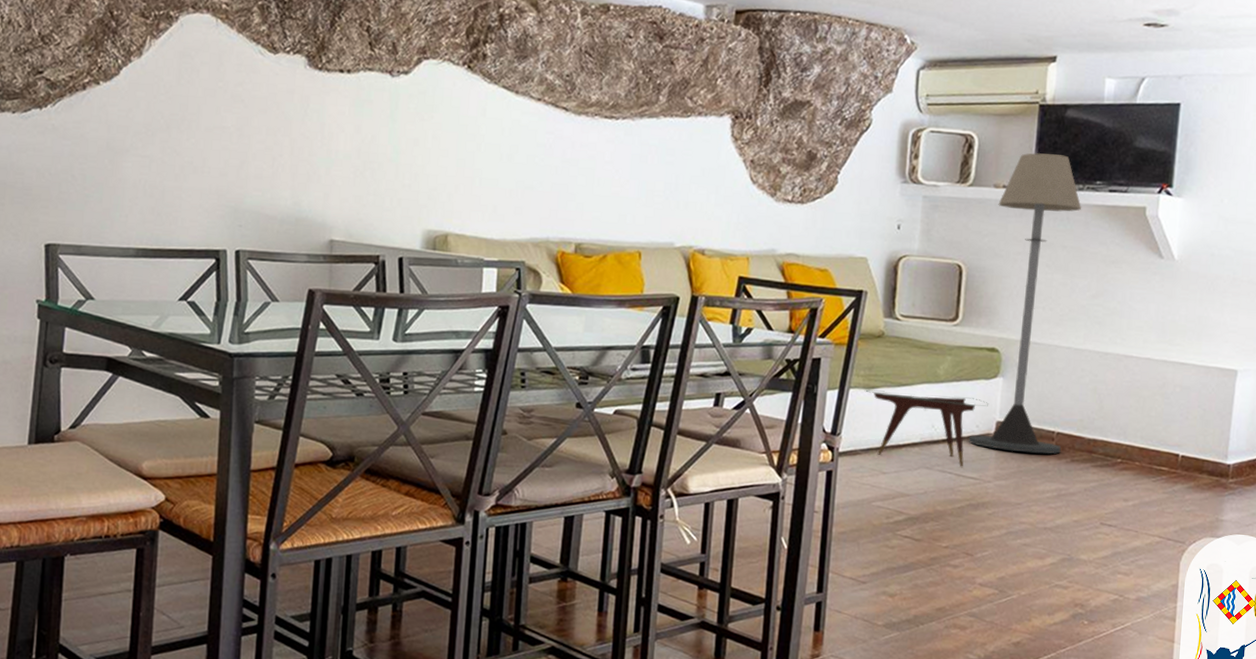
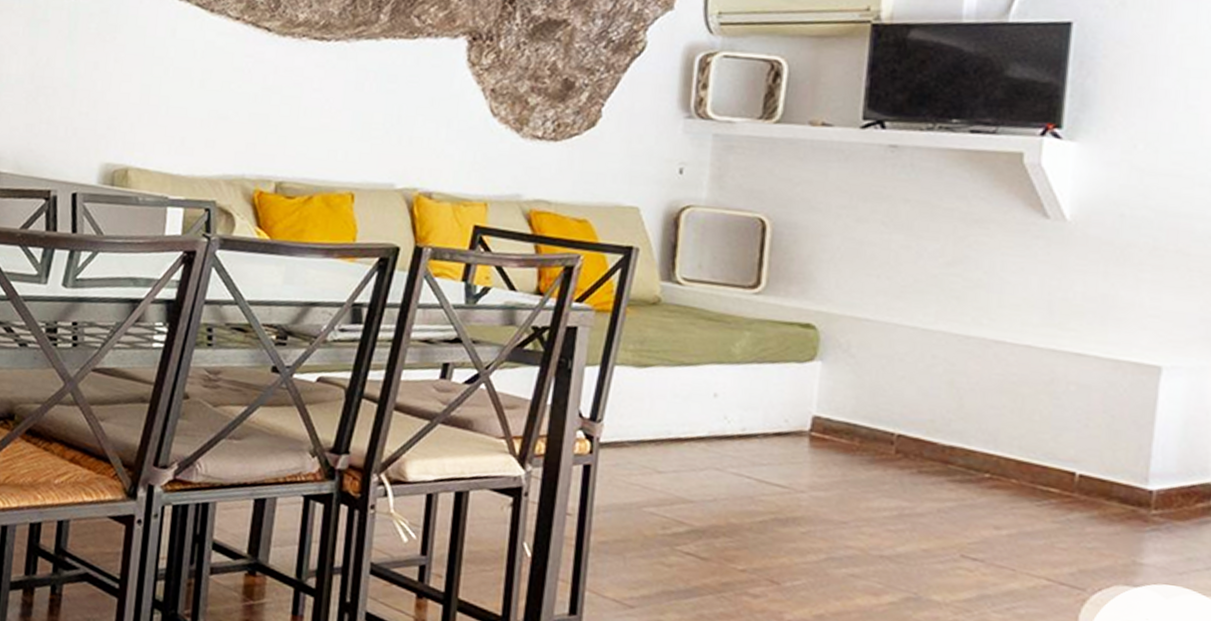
side table: present [864,389,989,468] -> none [634,368,803,472]
floor lamp: present [968,153,1081,454] -> none [773,83,931,462]

